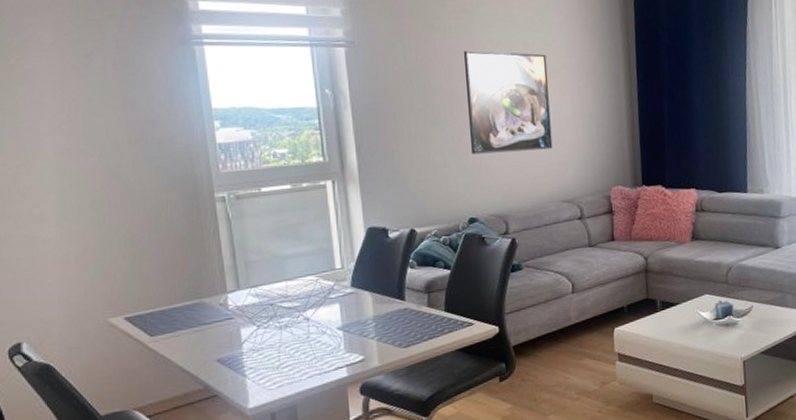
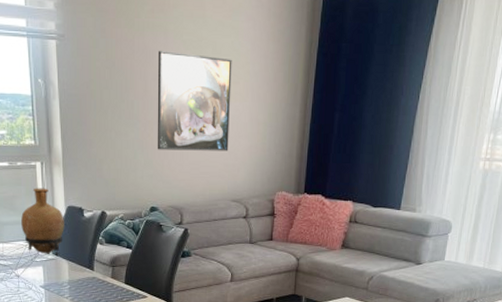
vase: none [309,209,365,289] -> present [21,188,64,257]

